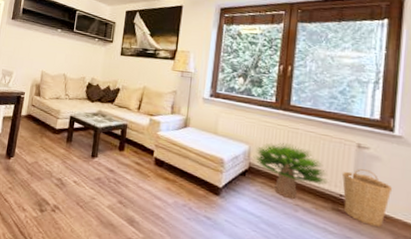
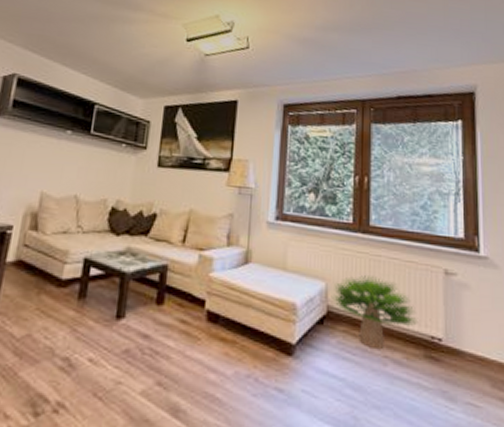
basket: present [341,169,393,227] -> none [431,301,485,373]

